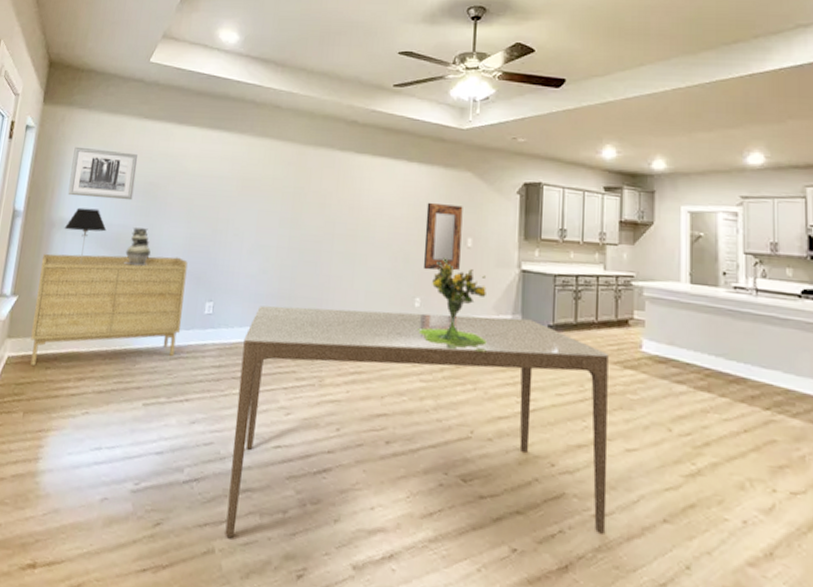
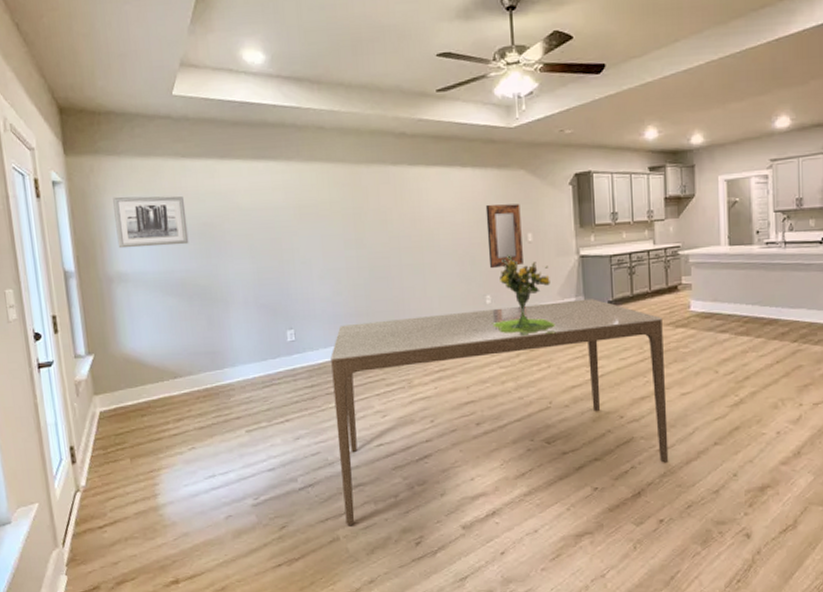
sideboard: present [30,254,188,367] -> none [108,293,267,417]
table lamp: present [64,207,107,264] -> none [123,258,169,314]
decorative urn: present [124,227,151,266] -> none [194,270,221,308]

